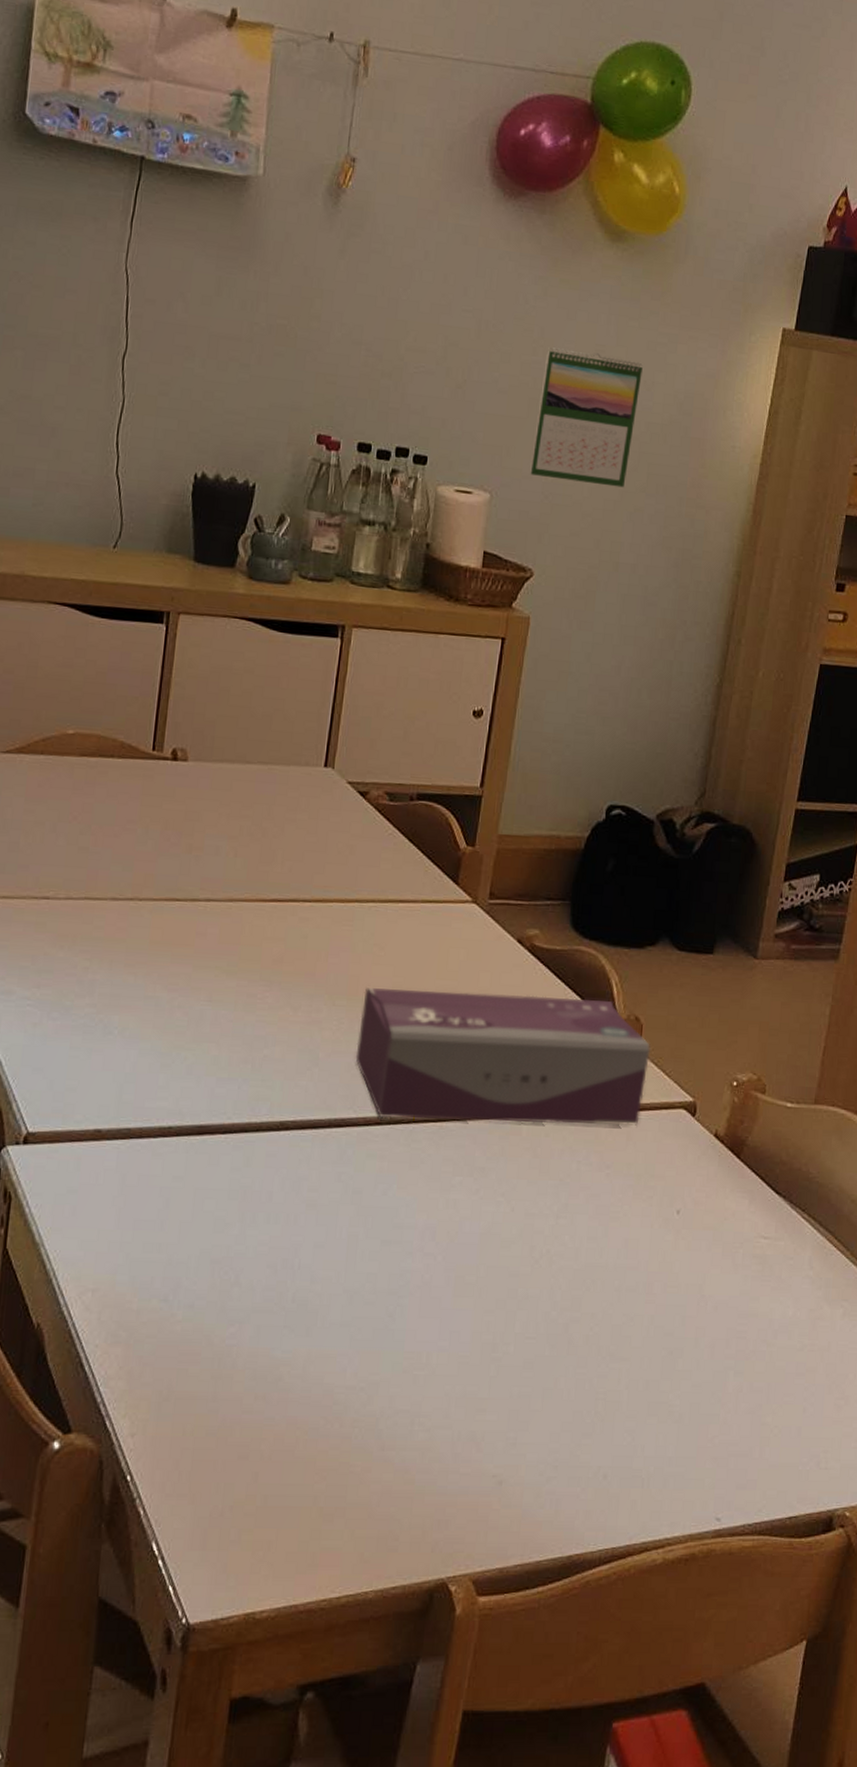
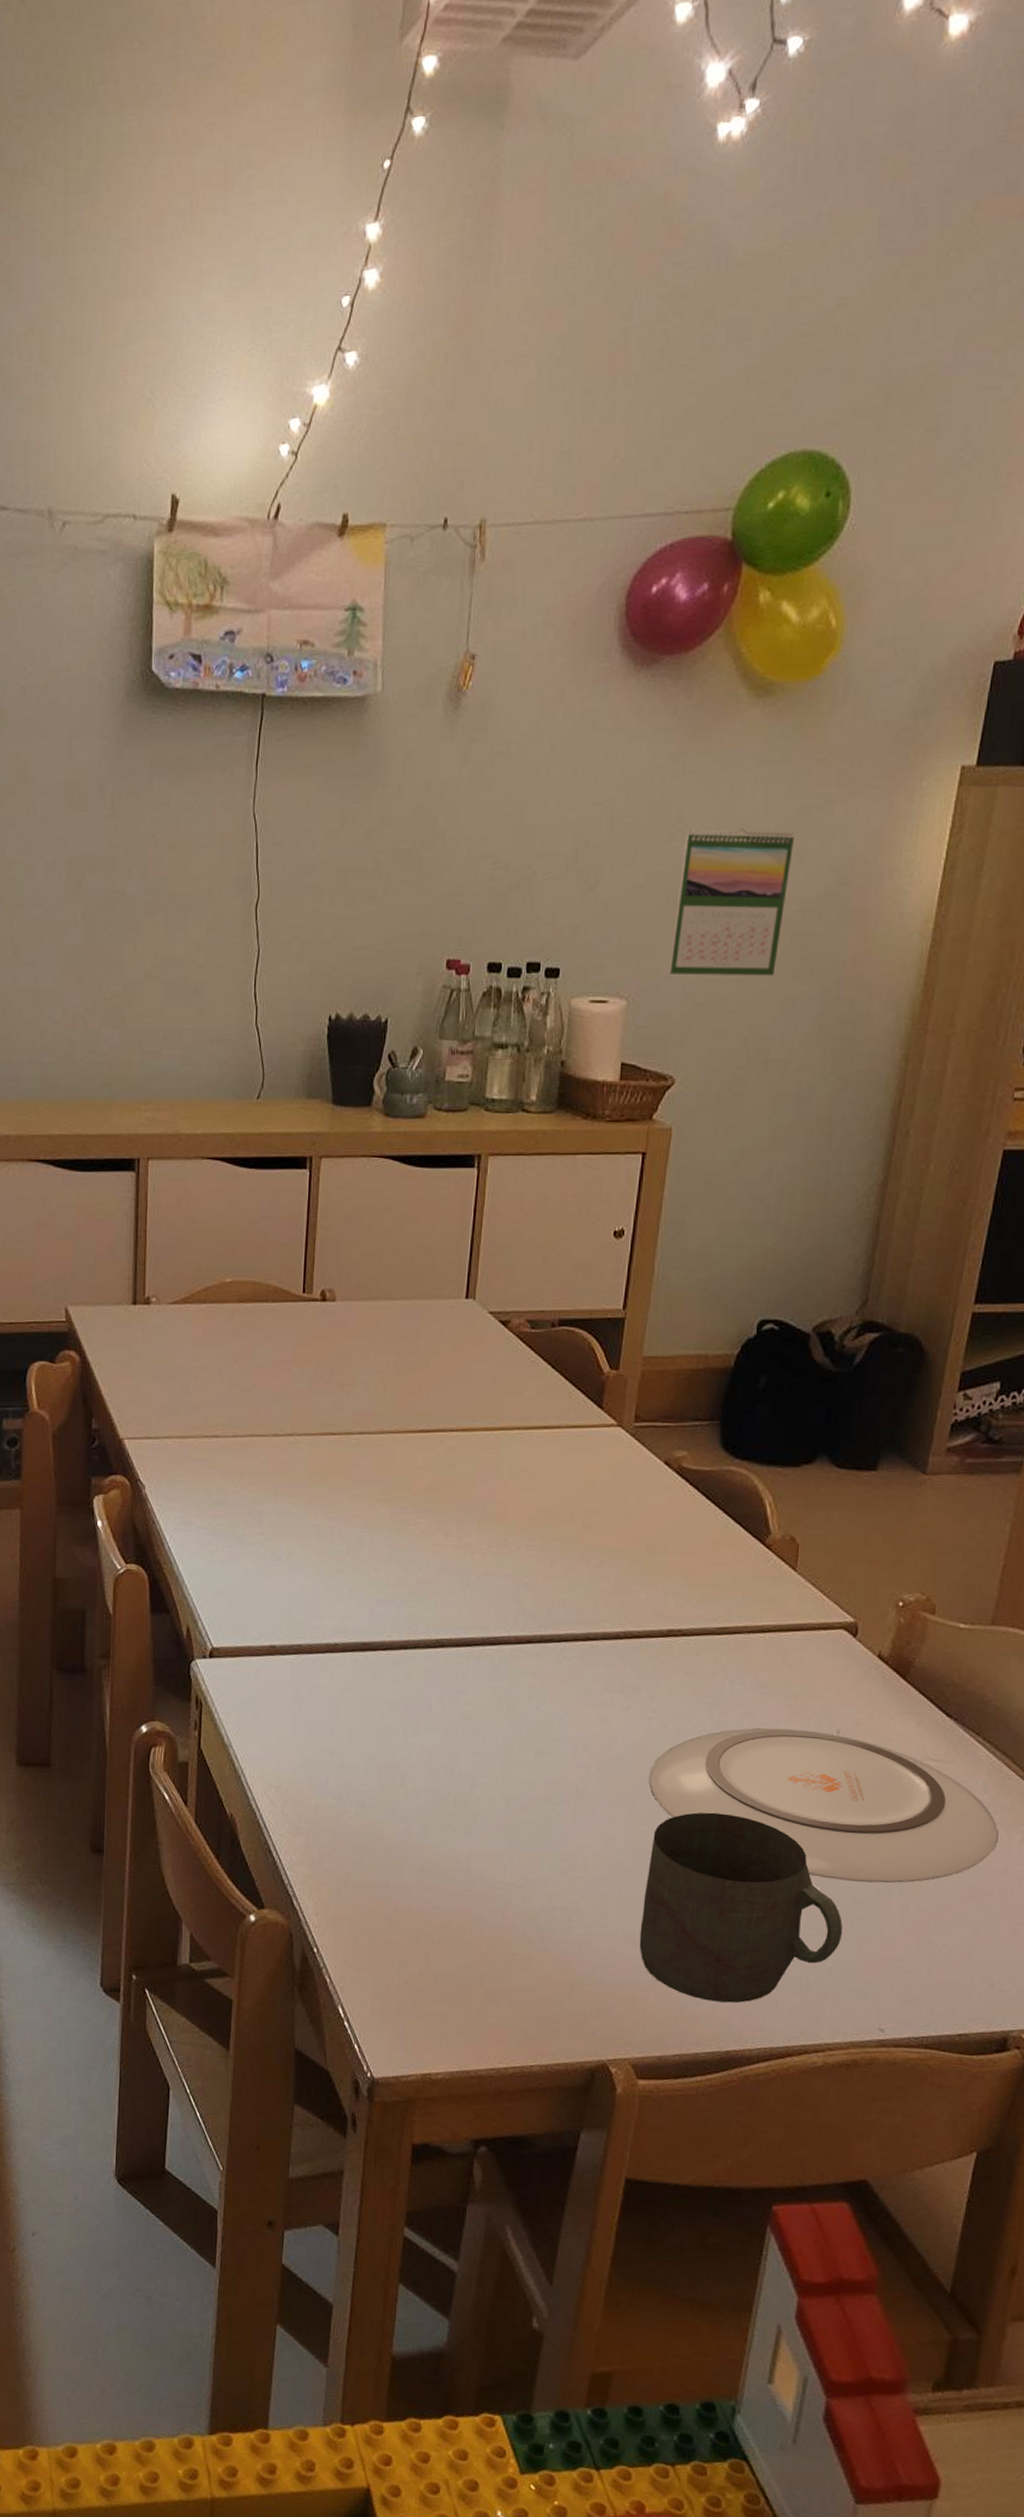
tissue box: present [355,988,651,1126] -> none [505,1513,808,1646]
mug: none [482,1299,682,1503] -> present [639,1812,843,2003]
plate: none [496,1209,823,1365] -> present [649,1727,999,1883]

